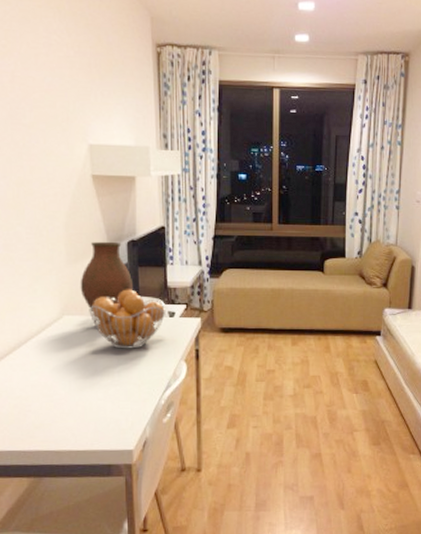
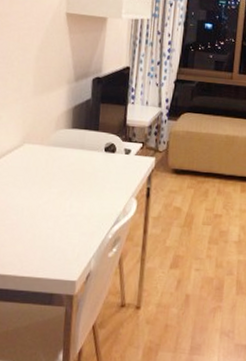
vase: present [80,241,134,321] -> none [43,75,94,151]
fruit basket: present [89,289,166,349] -> none [49,123,123,182]

